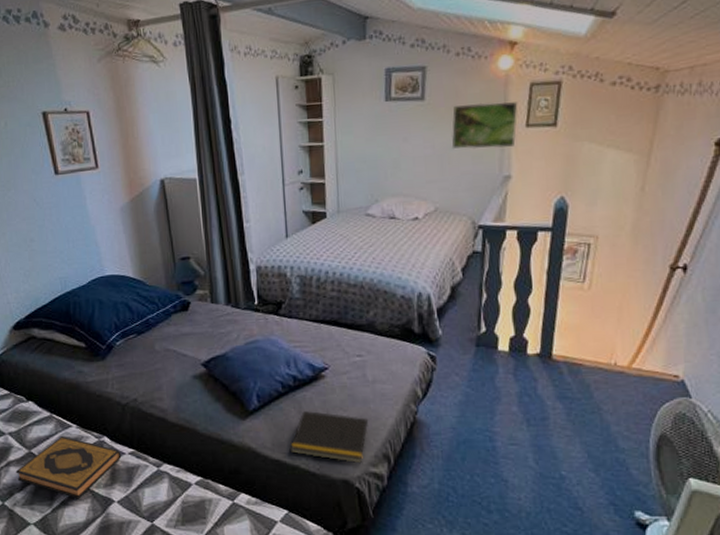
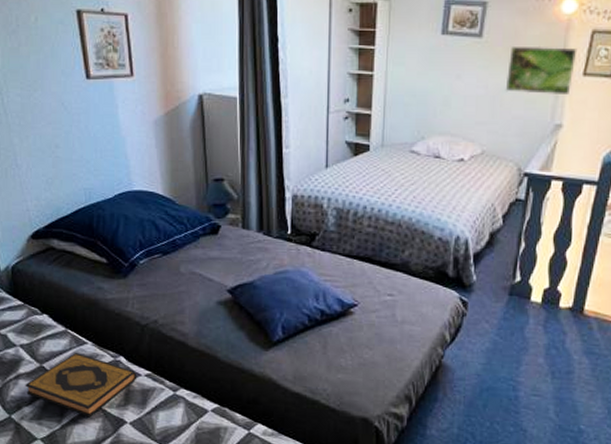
notepad: present [289,410,369,464] -> none [311,345,394,403]

